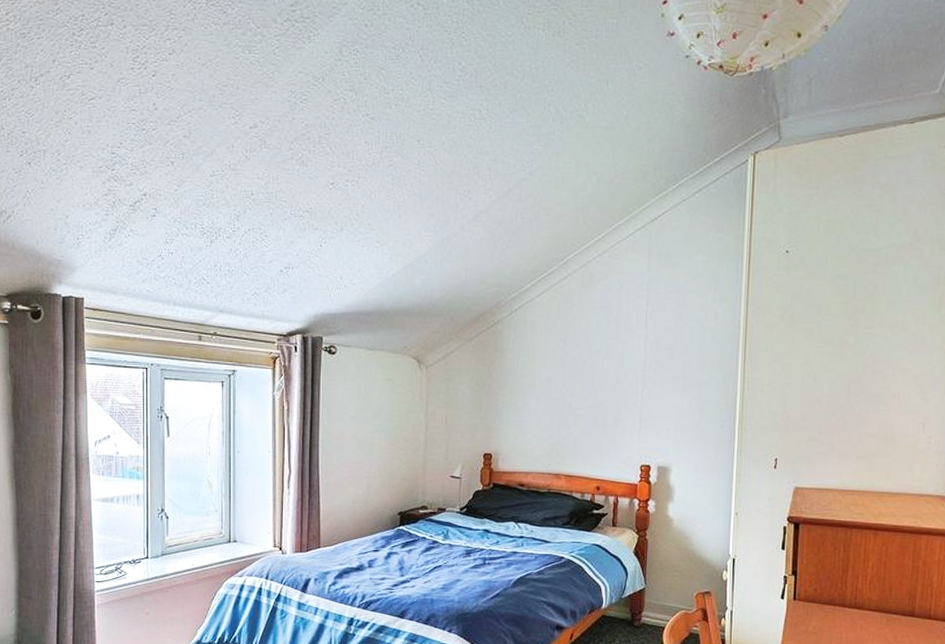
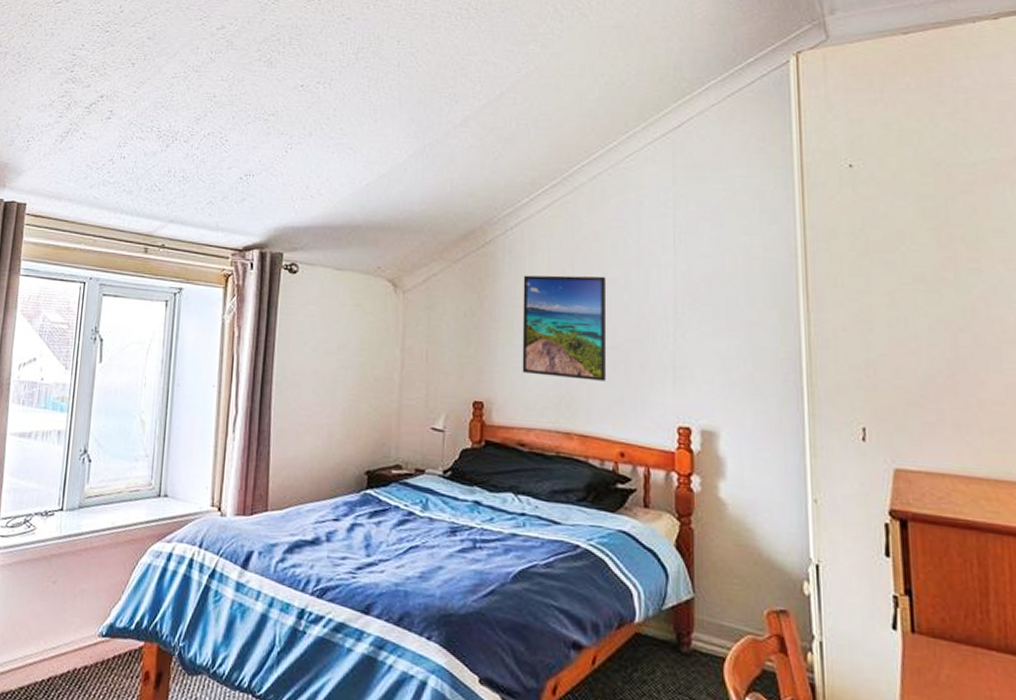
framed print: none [522,348,592,433] -> present [522,275,607,381]

